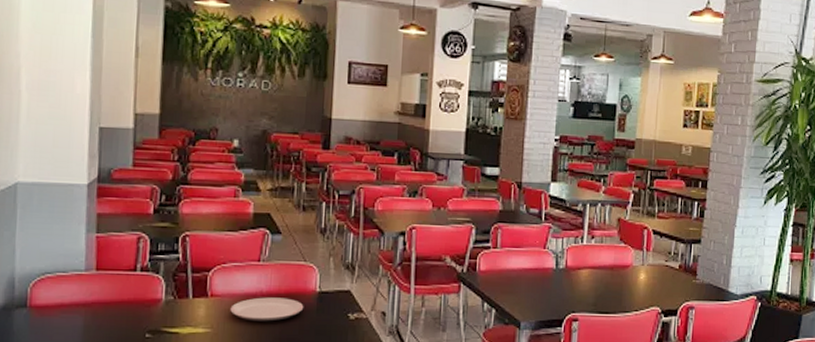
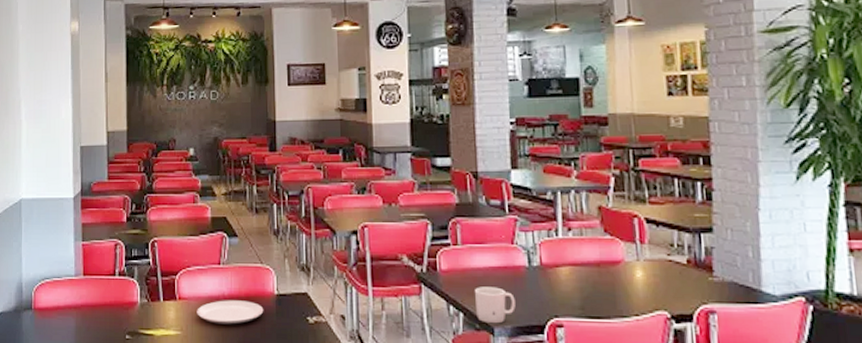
mug: none [506,286,541,319] -> present [474,287,516,324]

